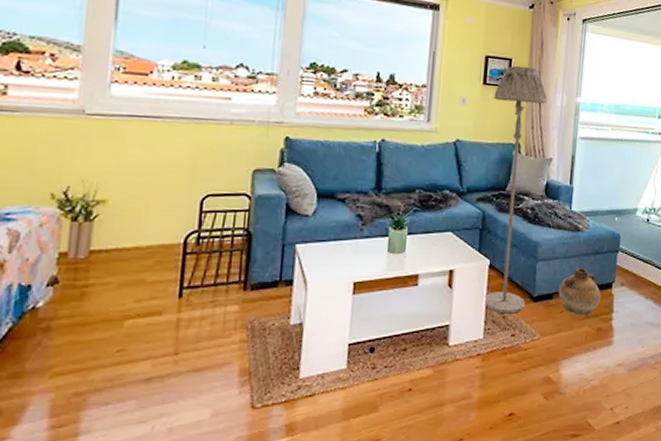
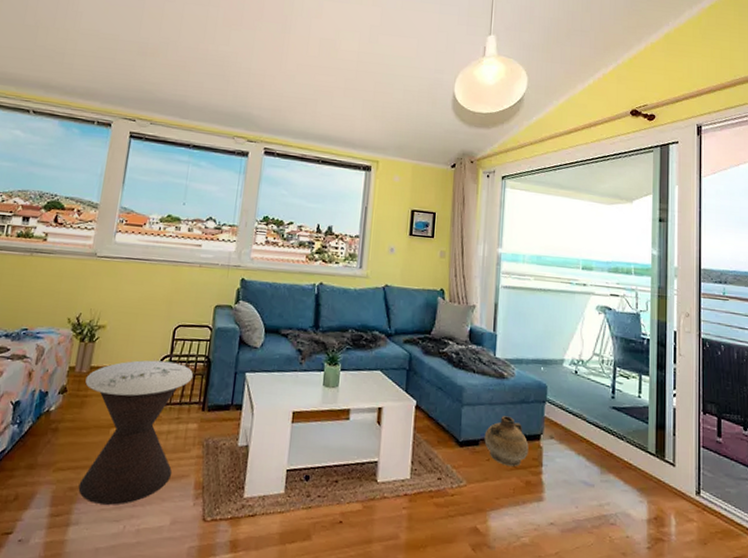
side table: none [84,237,229,407] -> present [78,360,193,505]
floor lamp: present [484,65,548,314] -> none [411,218,470,457]

